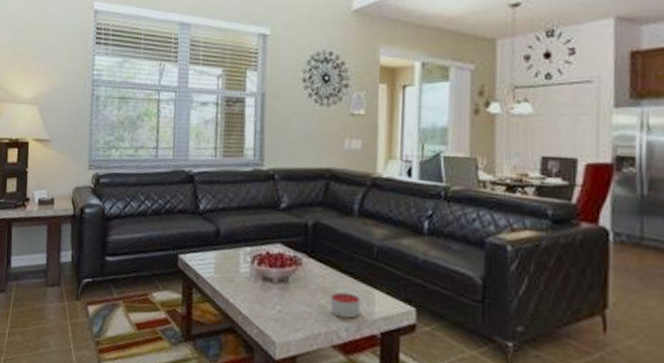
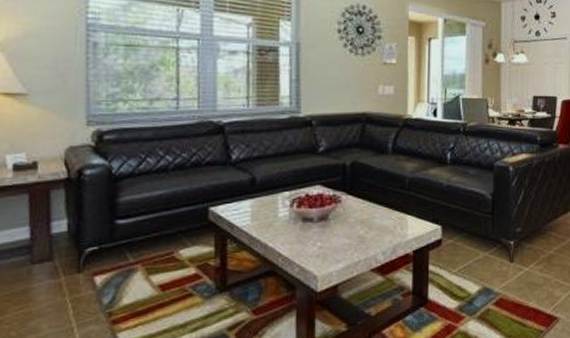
candle: present [330,292,361,319] -> none [368,221,396,244]

